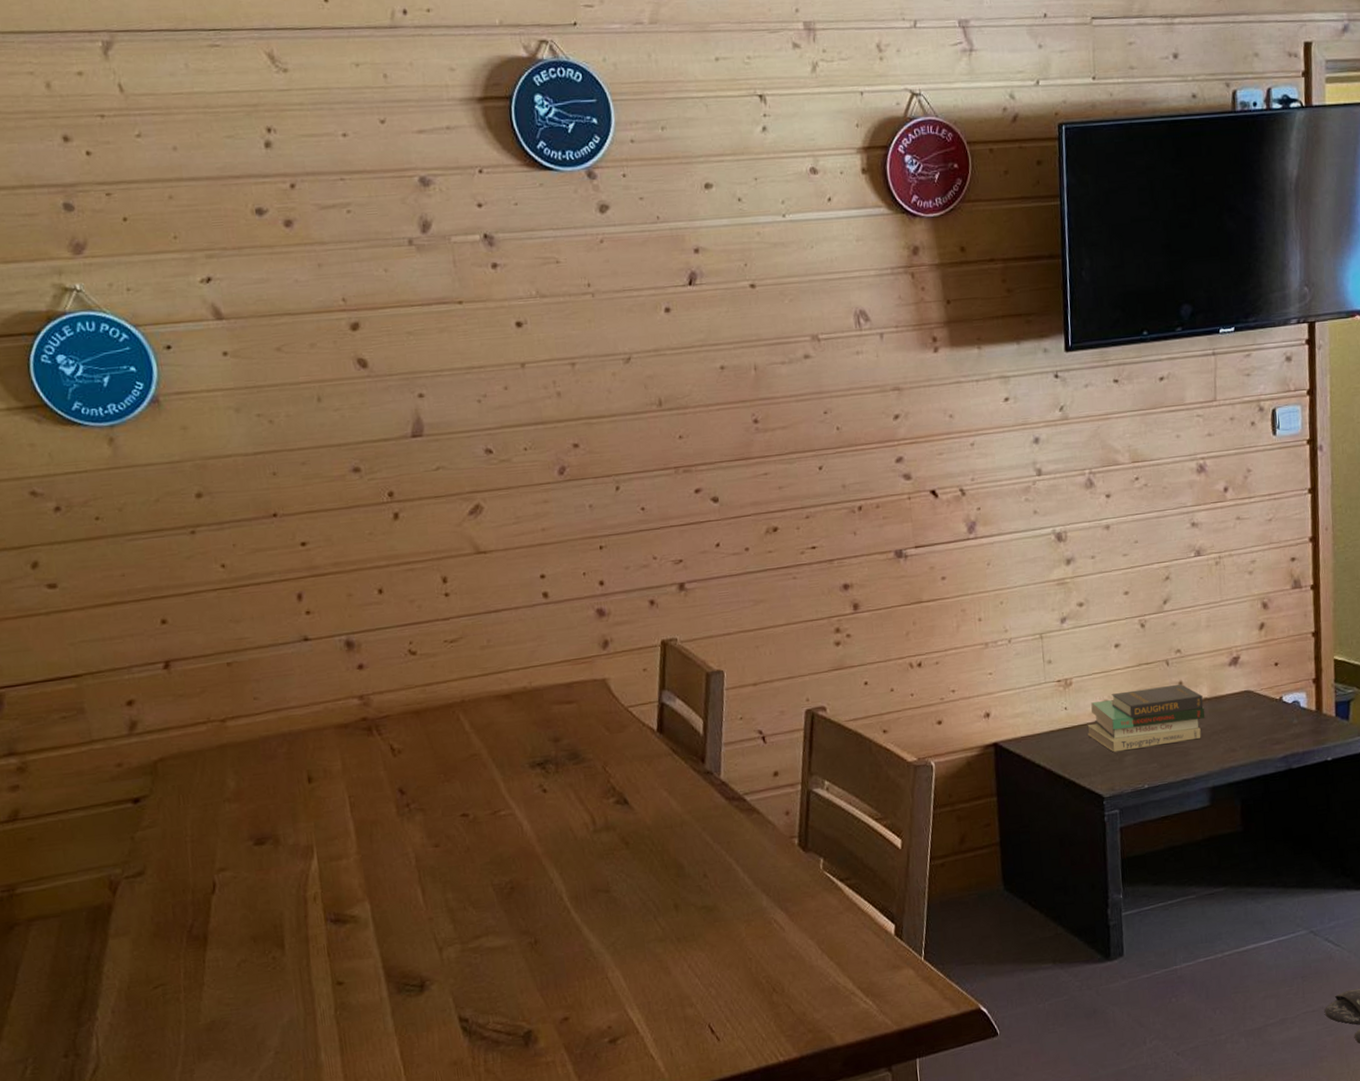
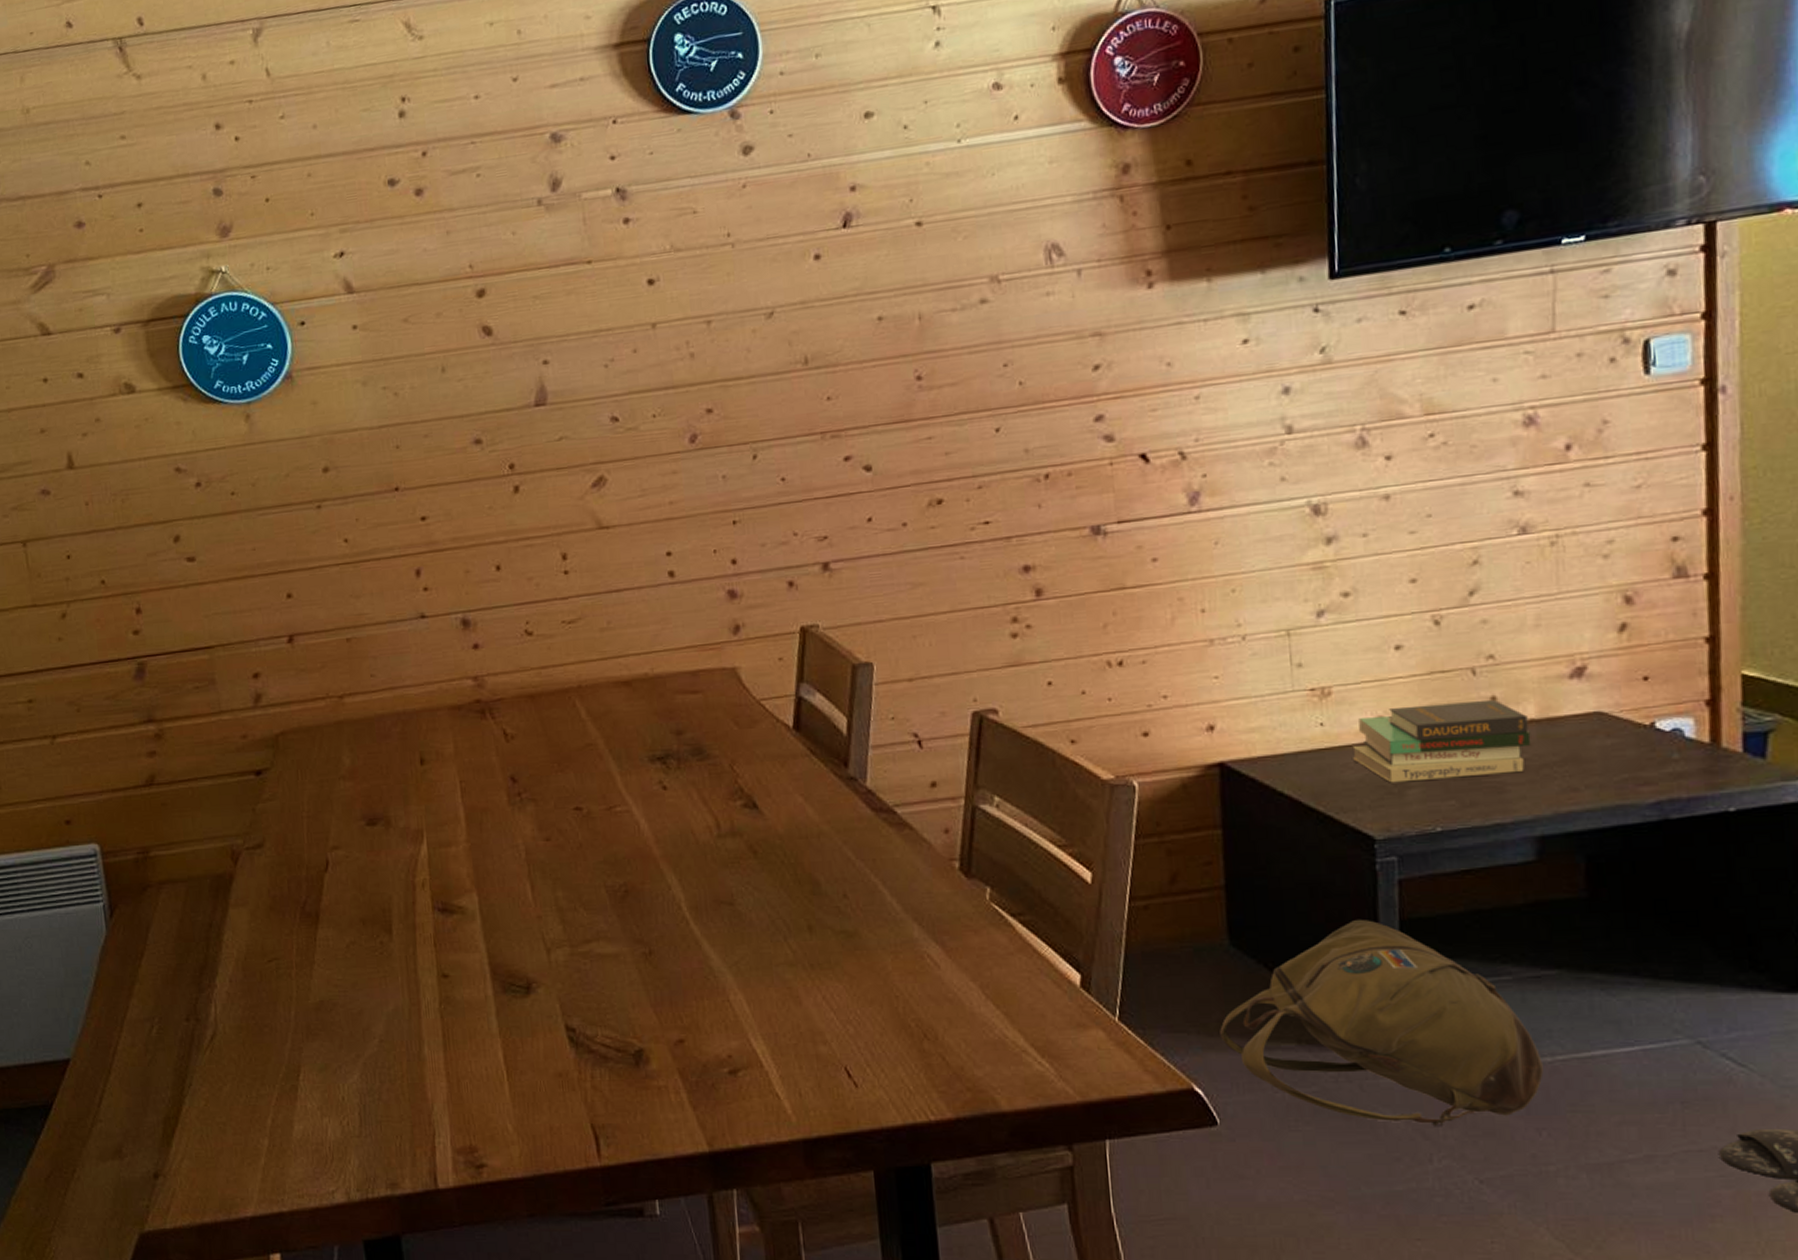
backpack: none [998,860,1217,1017] -> present [1220,919,1544,1126]

